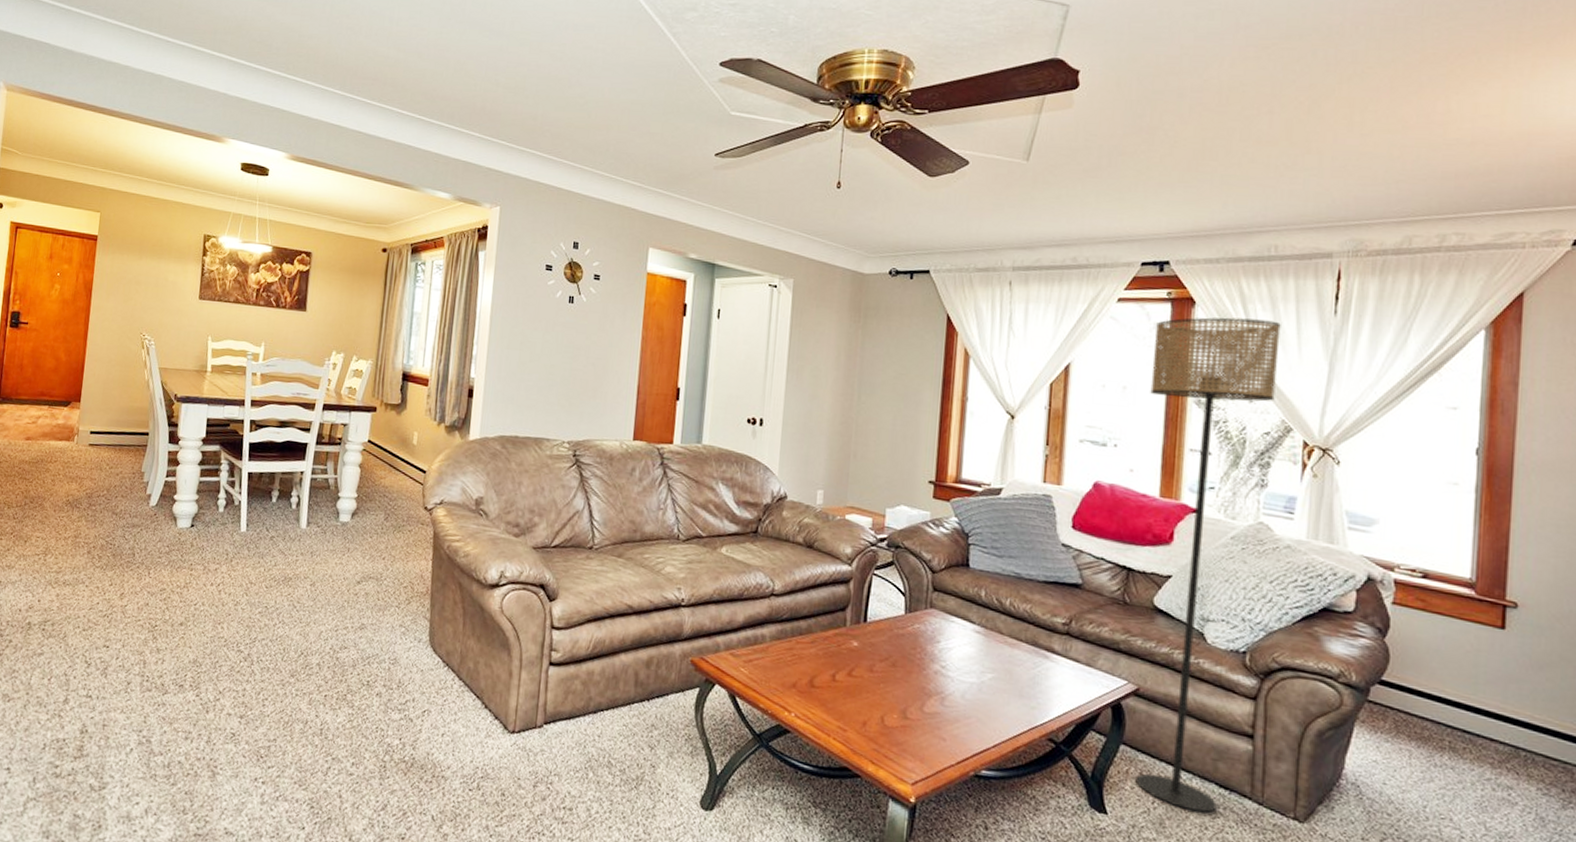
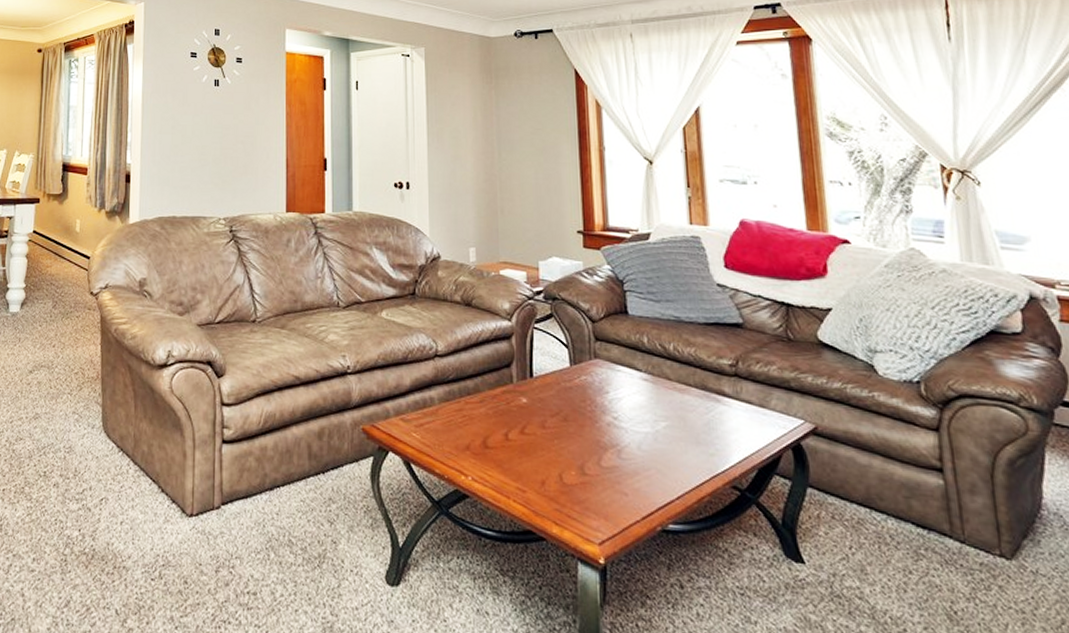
floor lamp: present [1135,317,1281,813] -> none [777,51,918,556]

